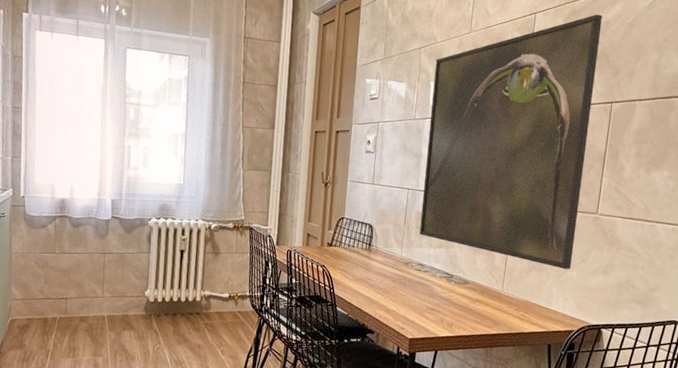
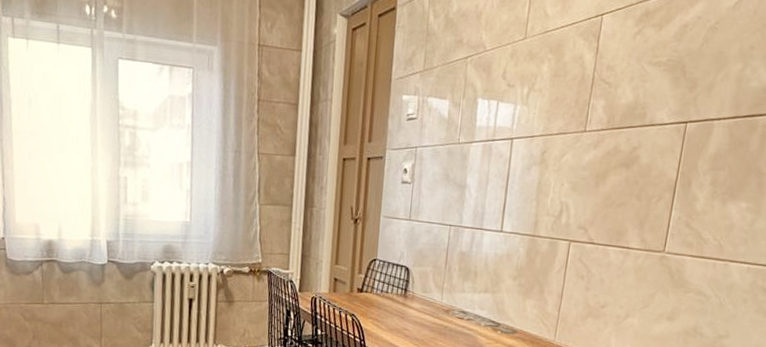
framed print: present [419,14,602,270] -> none [462,16,680,316]

